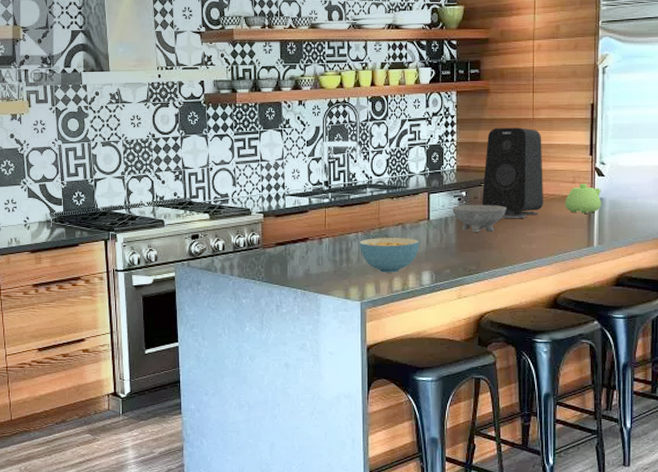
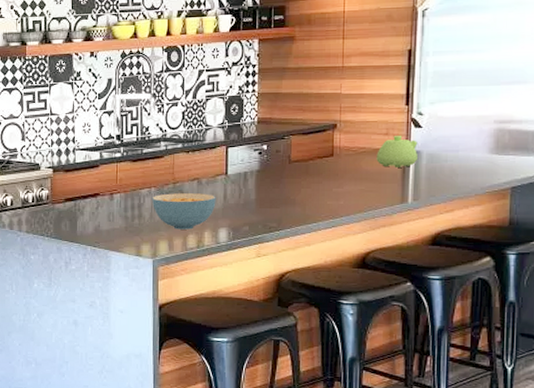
bowl: present [452,204,507,232] -> none [252,158,312,187]
speaker: present [482,128,543,218] -> none [285,76,353,173]

